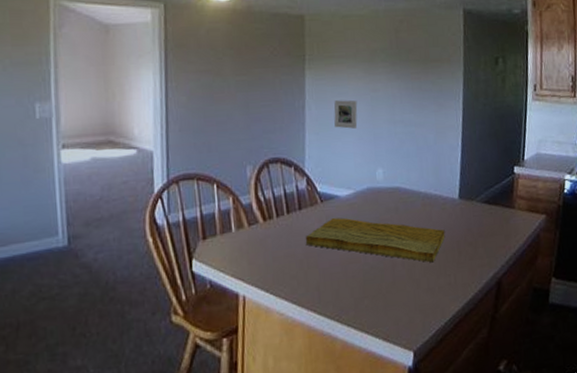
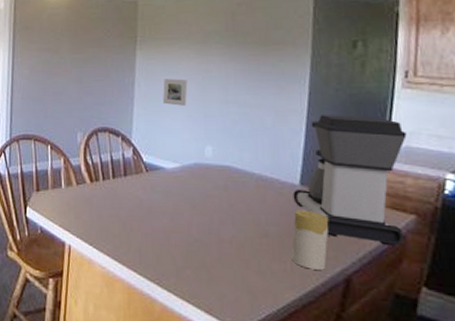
cutting board: present [306,217,445,263] -> none [130,188,282,246]
coffee maker: none [453,128,539,246] -> present [293,115,407,246]
candle: none [454,222,483,279] -> present [291,210,329,270]

